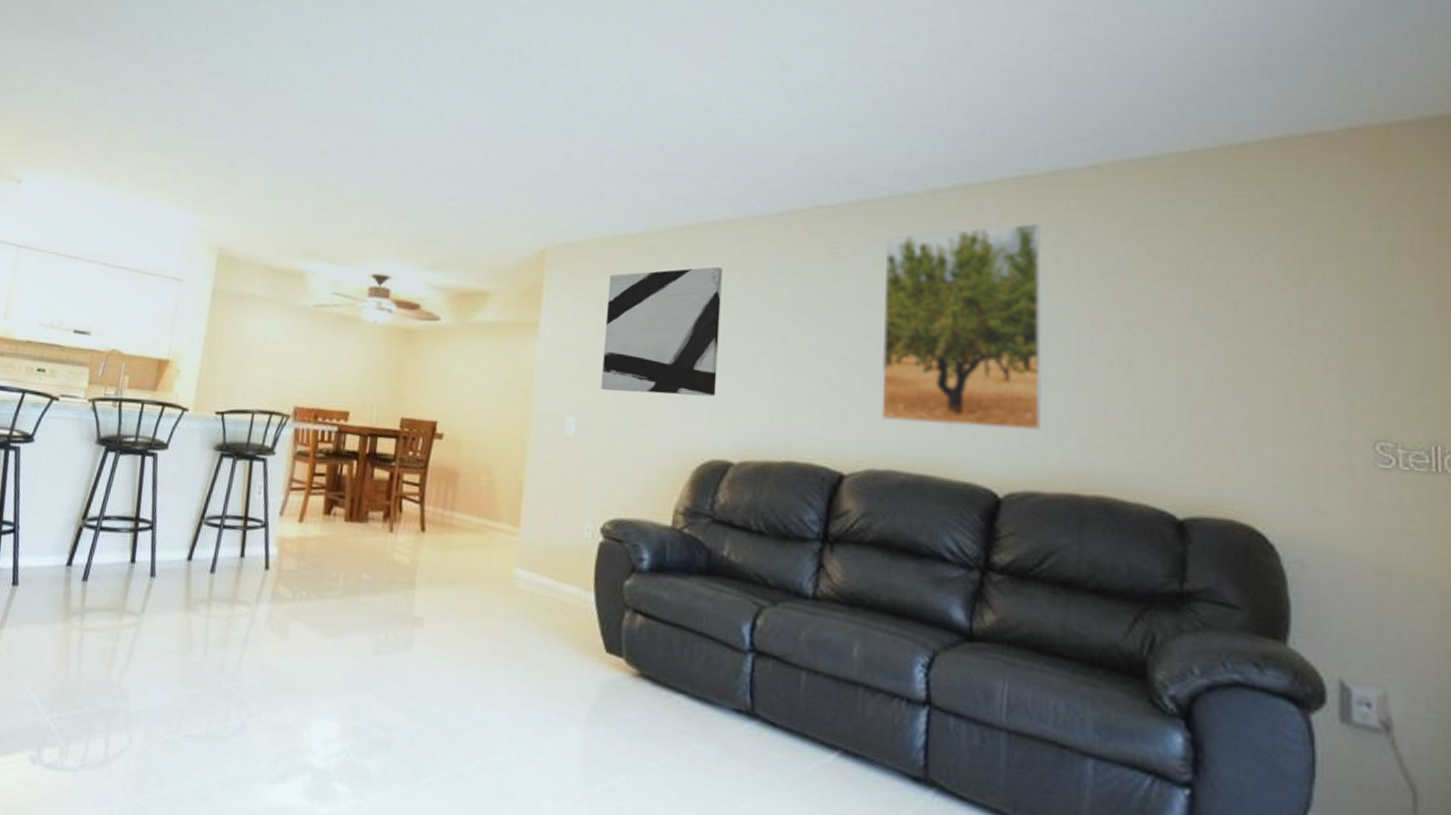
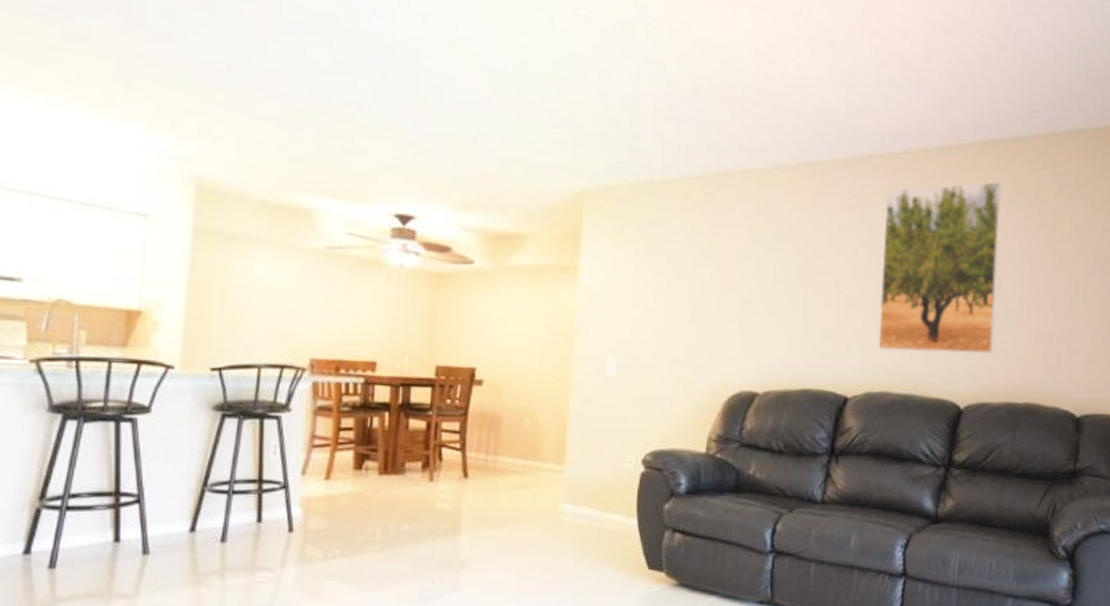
wall art: present [601,266,723,397] -> none [640,213,751,334]

